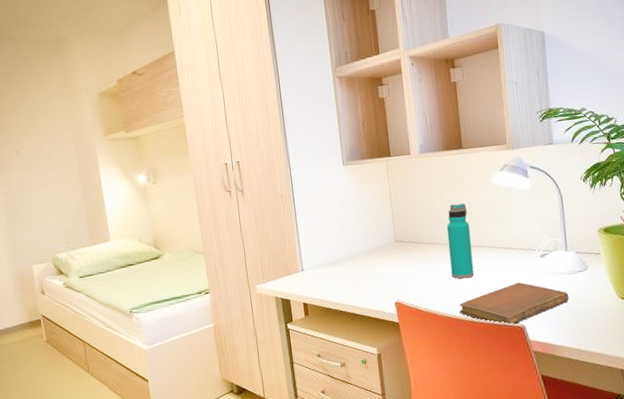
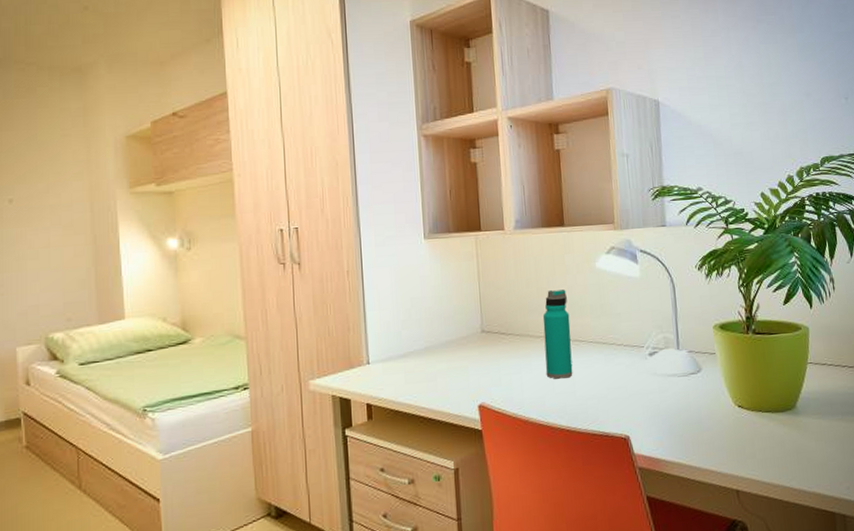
notebook: present [459,282,569,325] -> none [554,385,680,436]

